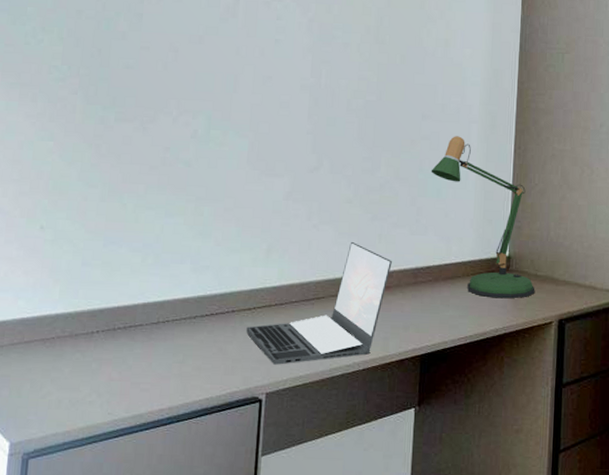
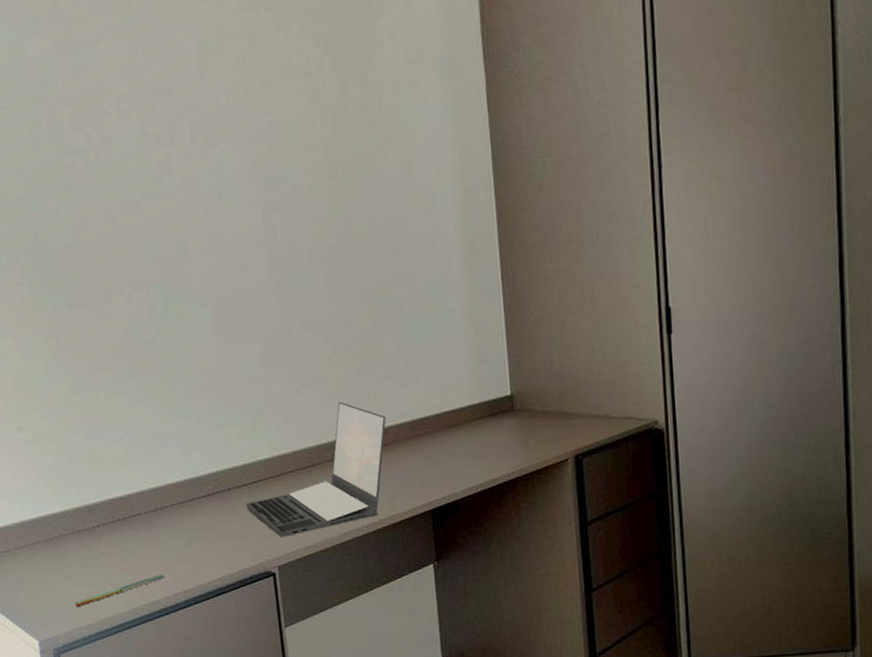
pen: none [55,387,153,412] -> present [74,574,165,608]
desk lamp: present [431,136,535,299] -> none [412,271,545,442]

